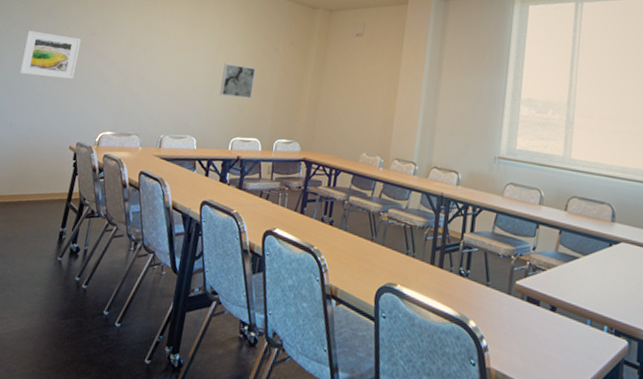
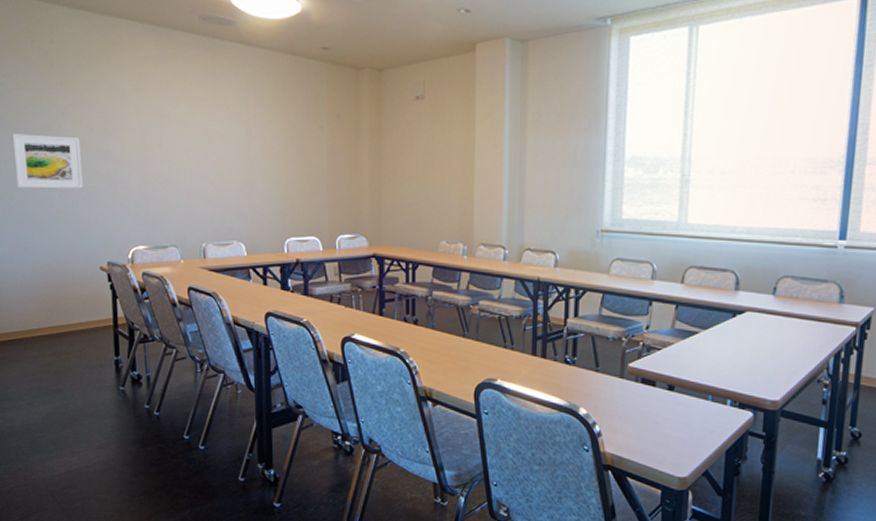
wall art: present [219,62,257,99] -> none [260,149,301,191]

